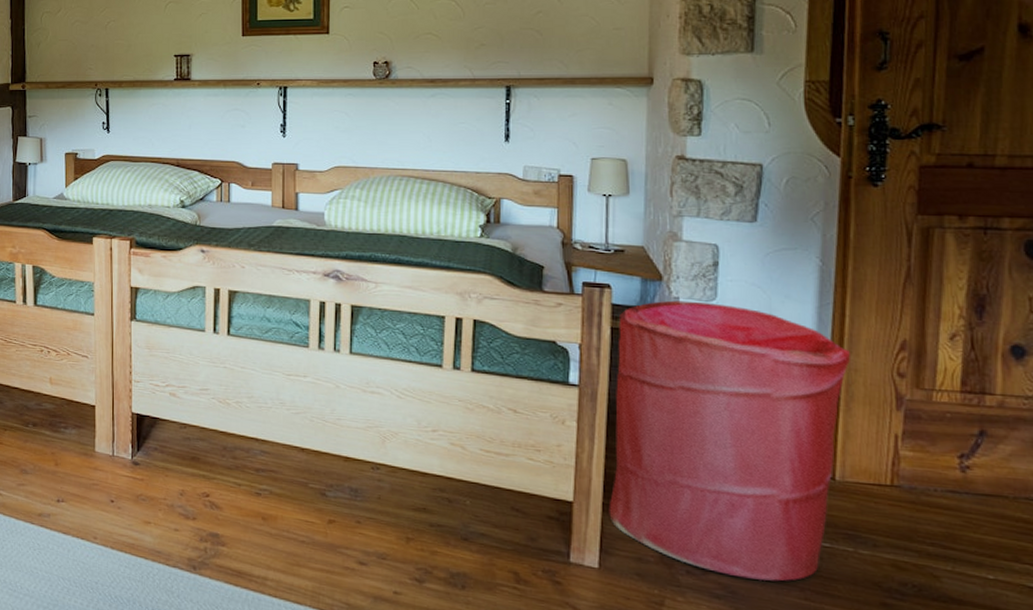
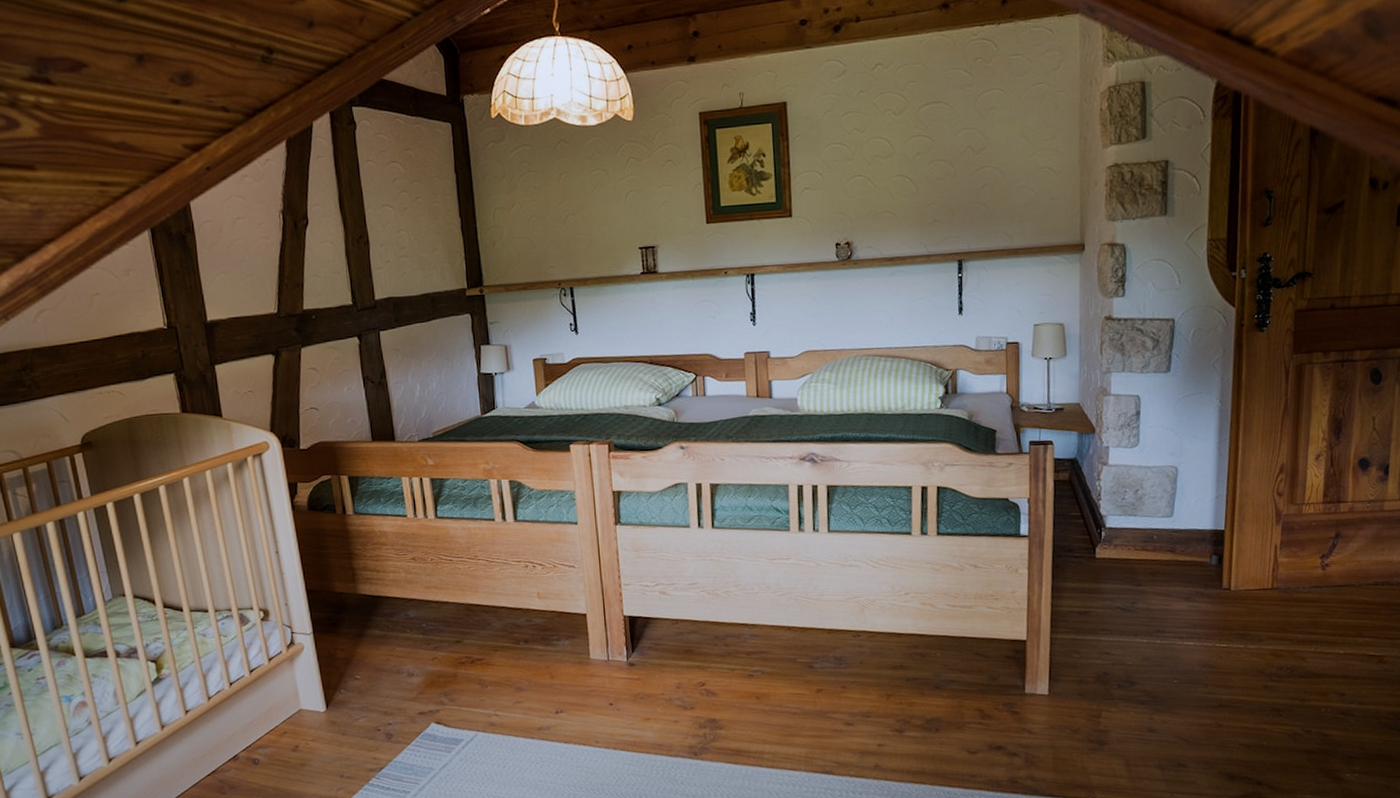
laundry hamper: present [608,300,850,582] -> none [1055,448,1242,684]

